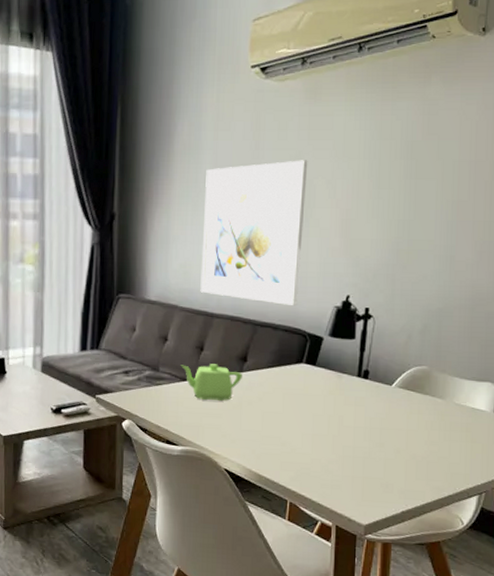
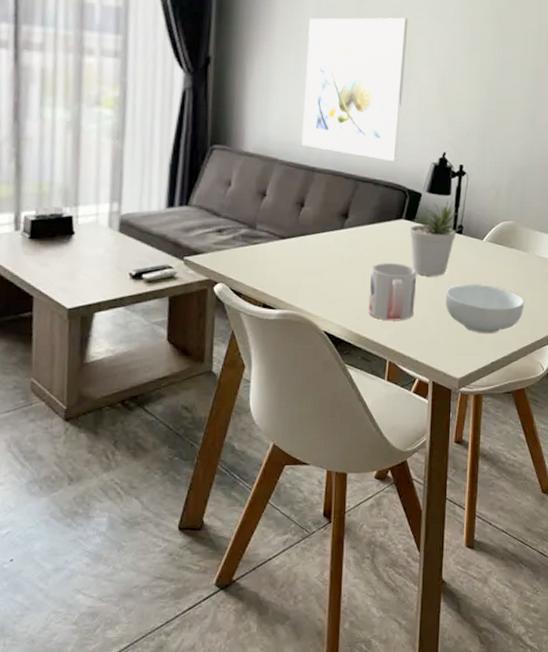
teapot: present [180,364,242,402] -> none [279,220,343,260]
mug: none [268,406,319,464] -> present [368,263,417,321]
potted plant: none [310,344,367,422] -> present [409,200,461,277]
cereal bowl: none [350,430,441,483] -> present [446,285,524,334]

